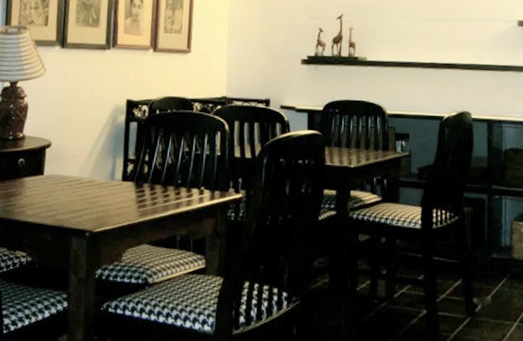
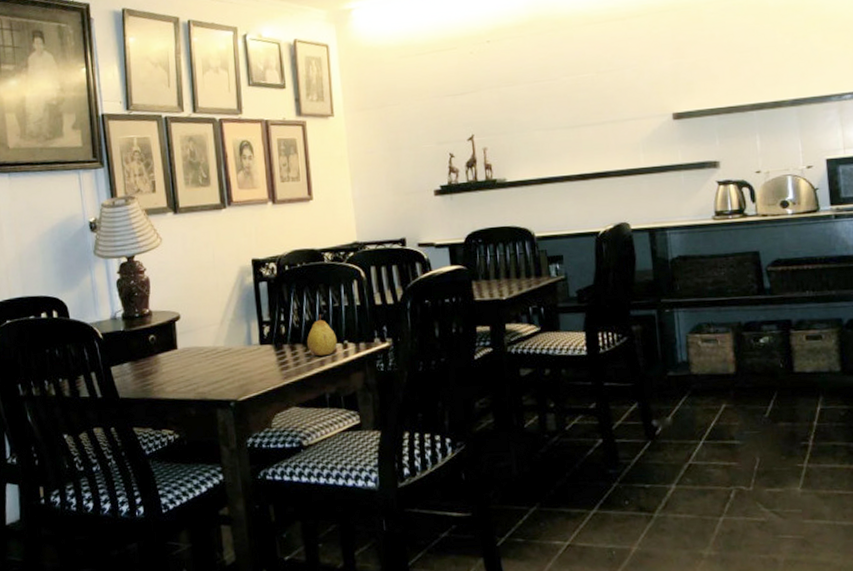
fruit: none [165,159,195,199] -> present [306,314,337,357]

